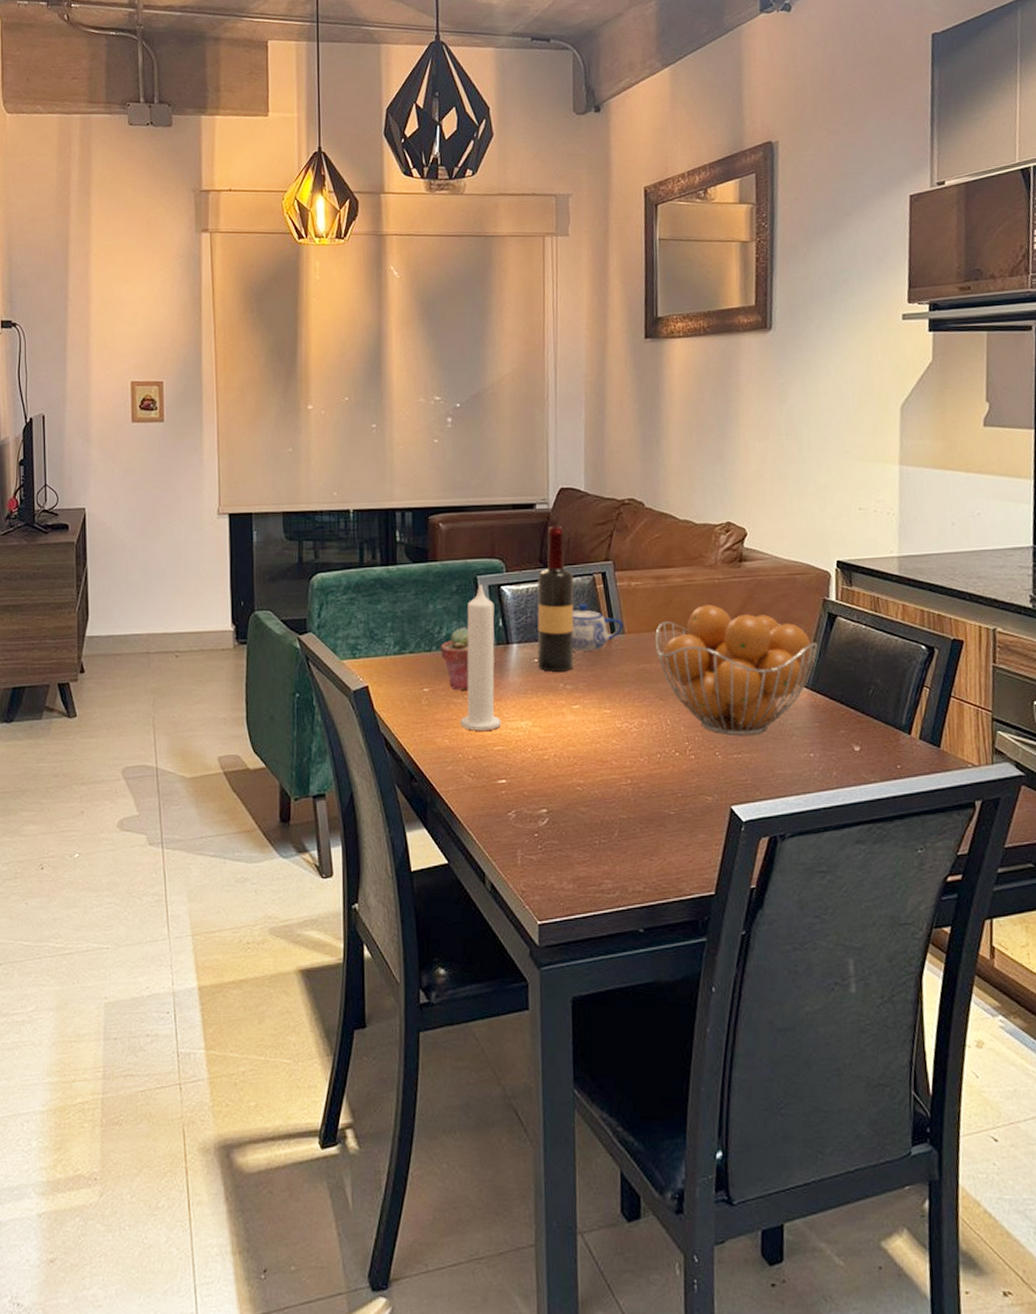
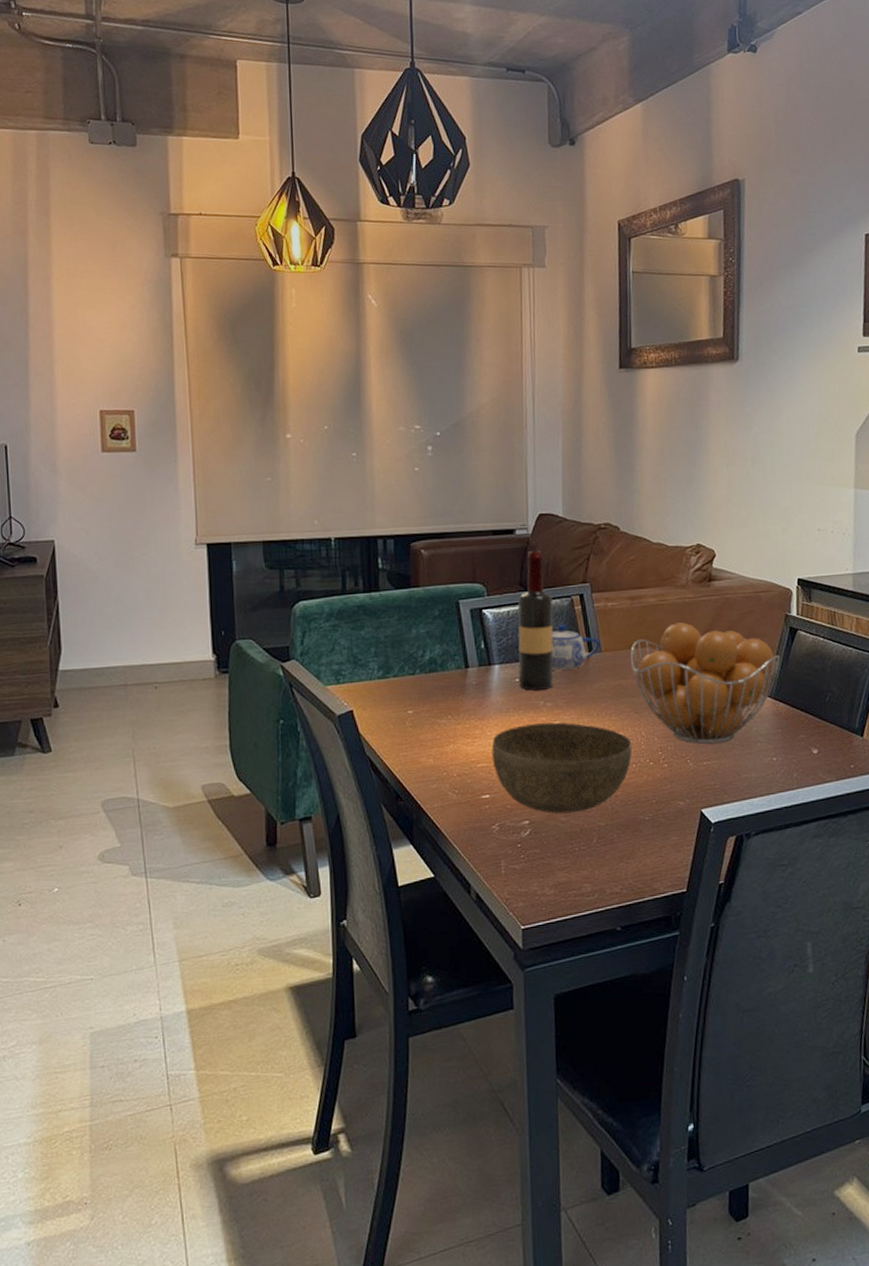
potted succulent: present [441,627,469,691] -> none [424,650,453,712]
candle: present [460,584,502,731] -> none [444,608,485,750]
bowl: none [508,706,657,804] -> present [491,722,633,814]

